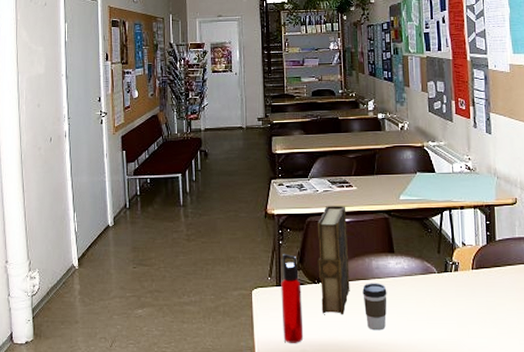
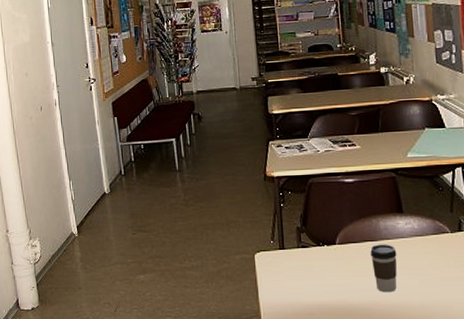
water bottle: present [281,253,304,343] -> none [284,216,311,306]
book: present [317,206,350,315] -> none [319,166,357,278]

